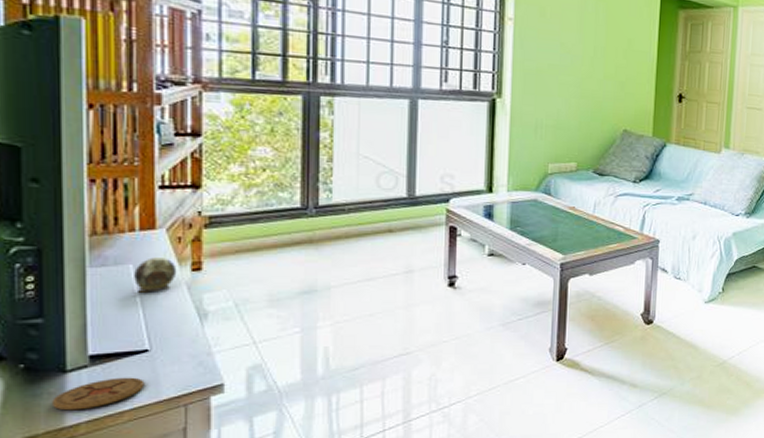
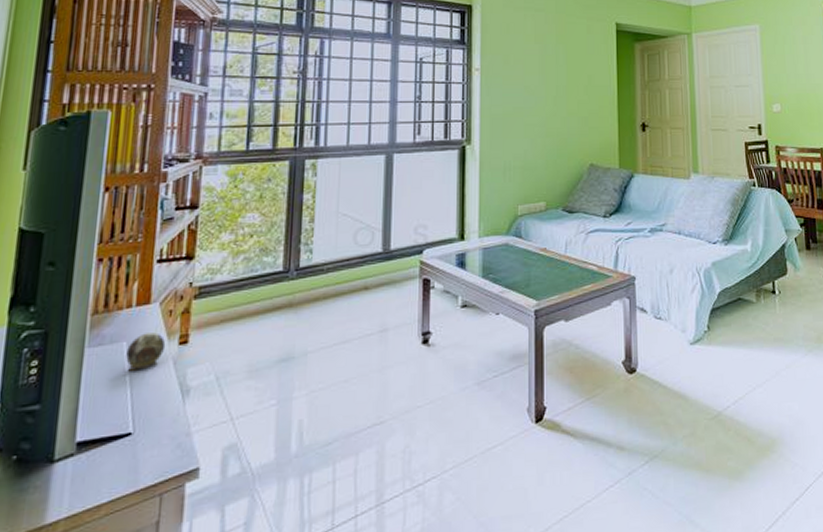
coaster: present [52,377,145,411] -> none [36,464,125,506]

